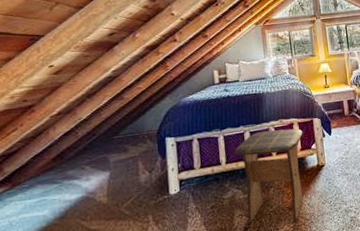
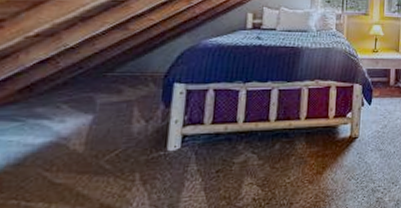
stool: present [235,128,304,224] -> none [256,90,340,197]

